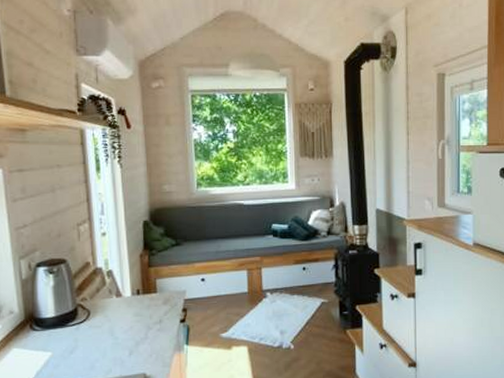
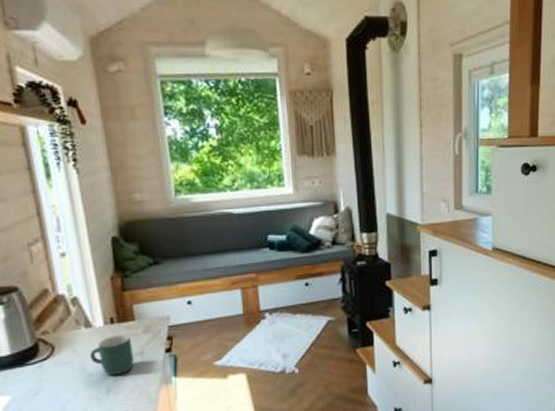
mug: none [118,305,154,341] -> present [90,334,134,376]

